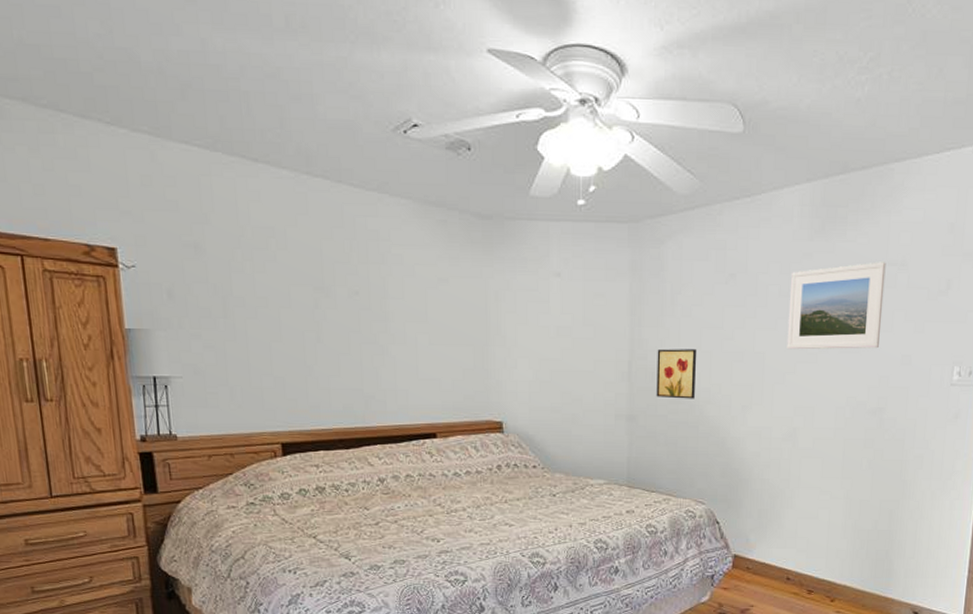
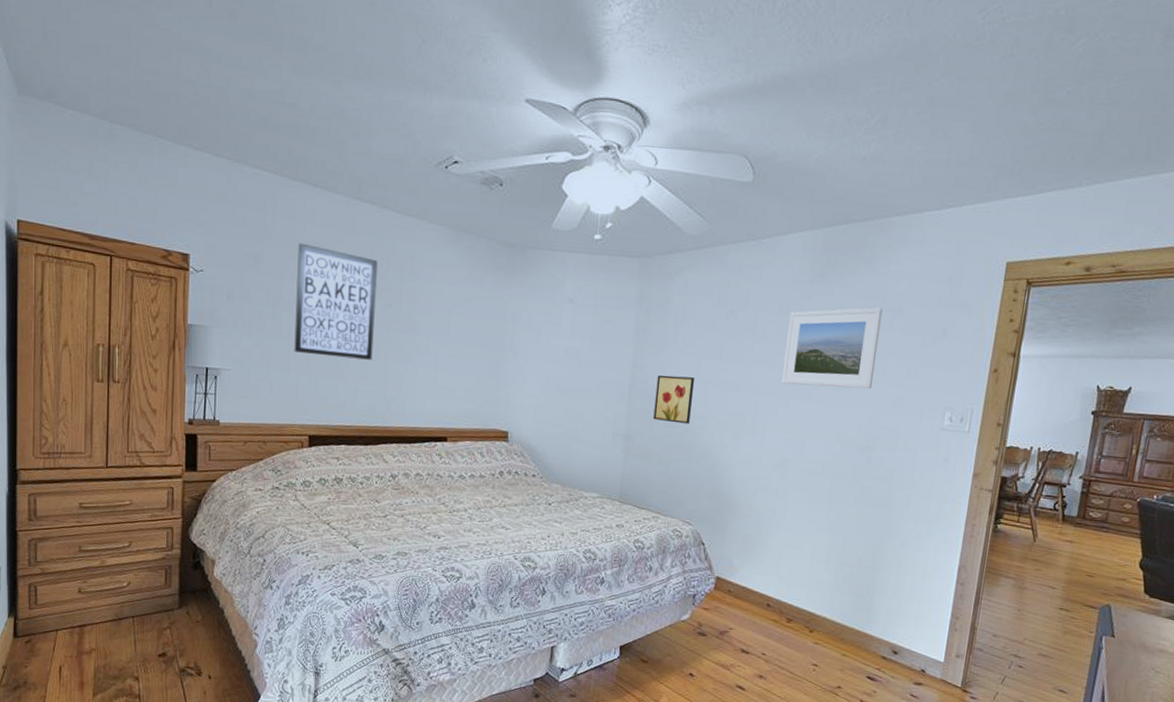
wall art: none [244,227,344,355] -> present [294,243,378,360]

